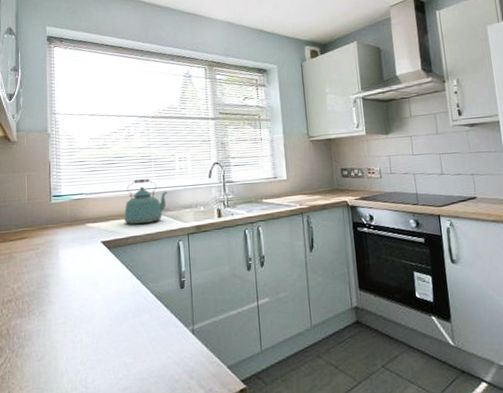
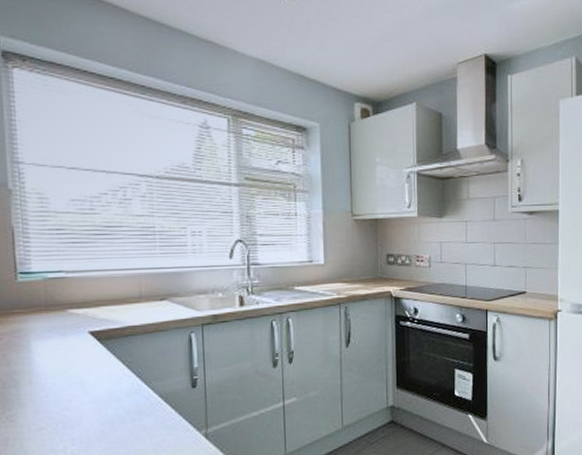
kettle: present [123,179,168,225] -> none [118,256,177,312]

